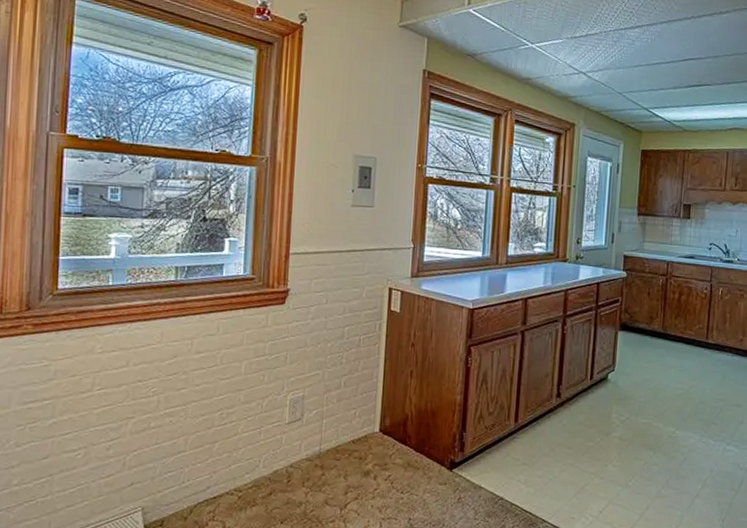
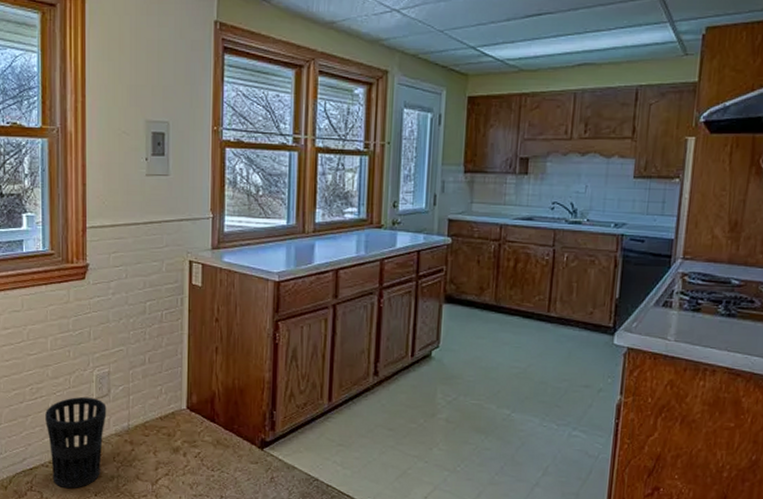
wastebasket: none [234,422,299,517] -> present [45,397,107,489]

